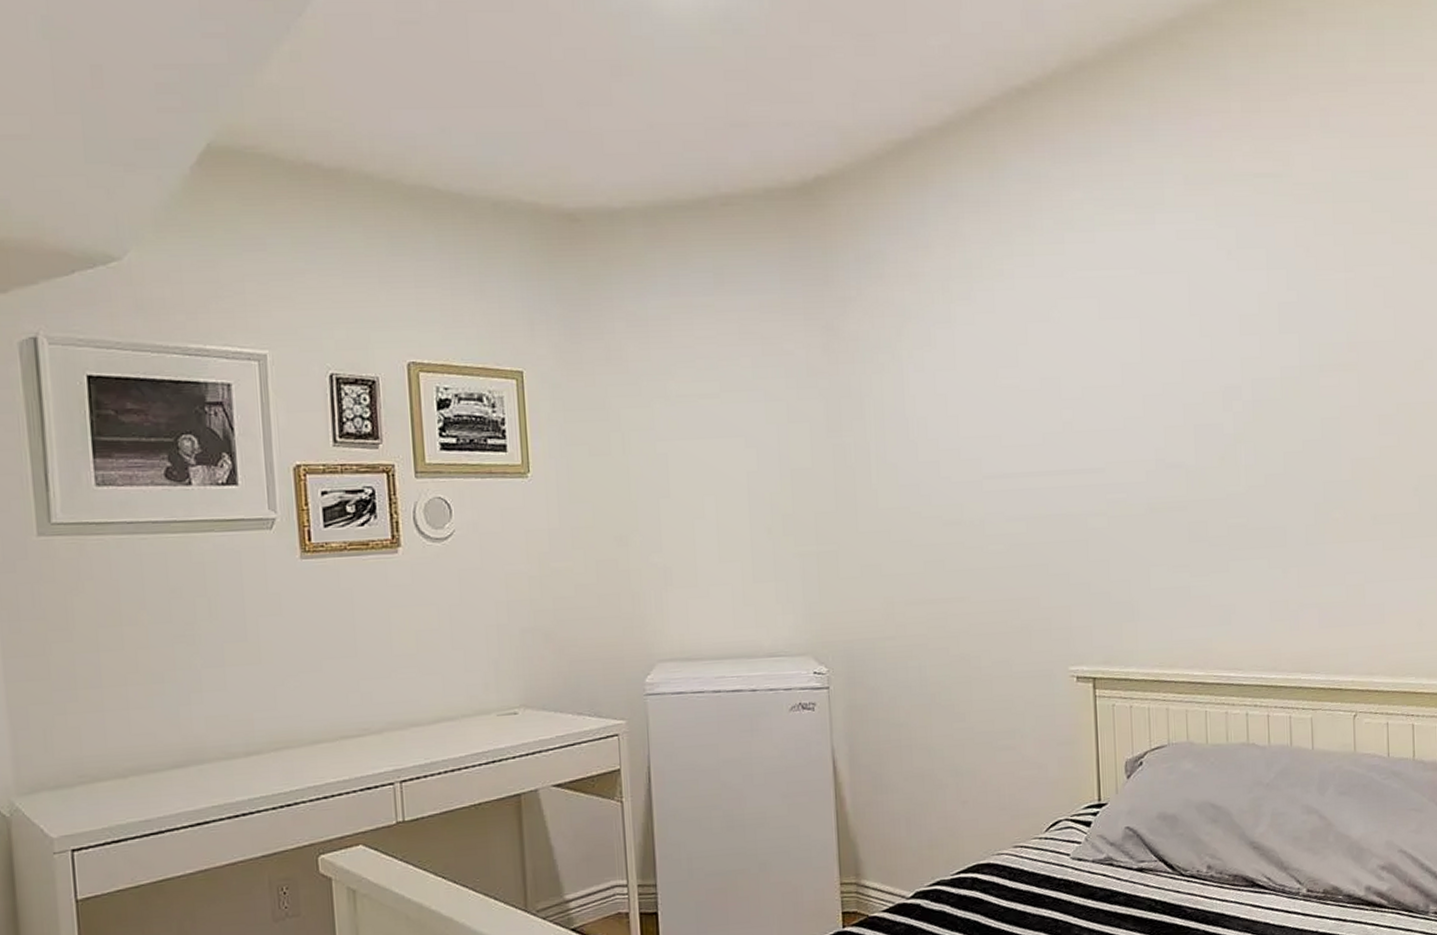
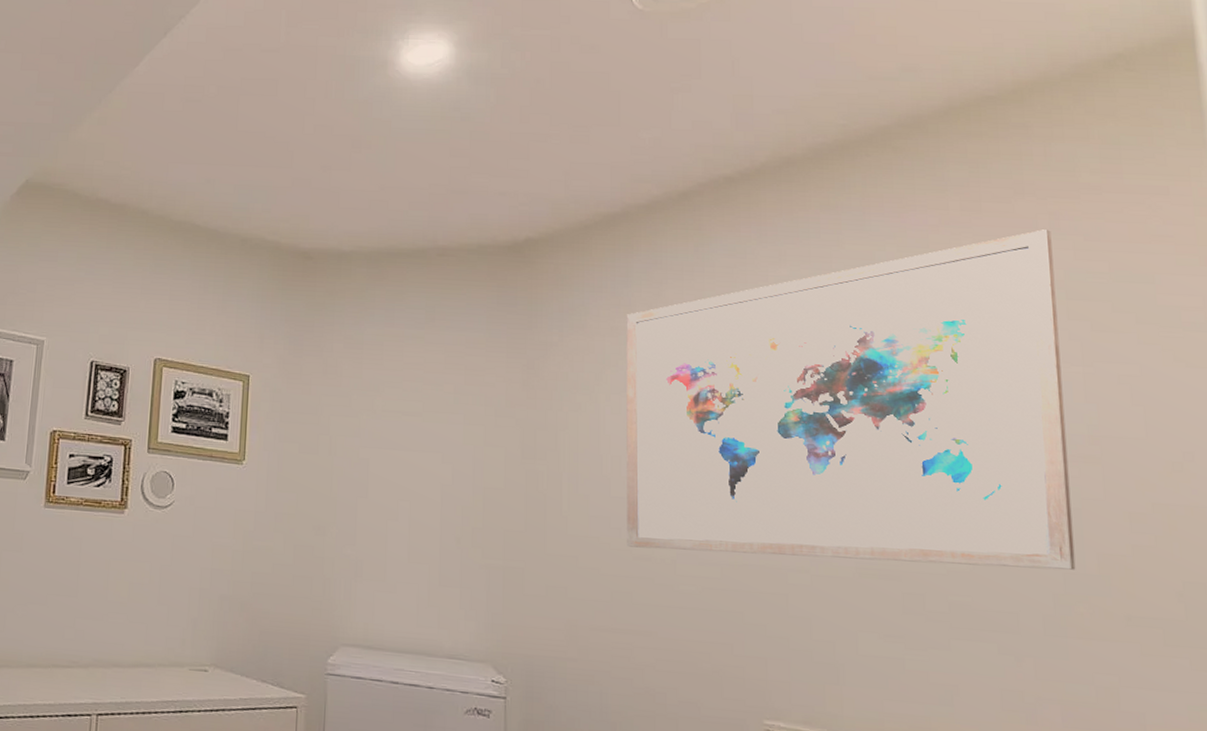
wall art: none [924,128,1334,513] -> present [626,229,1076,570]

